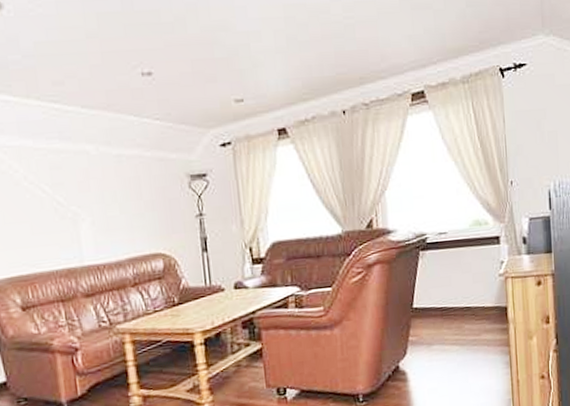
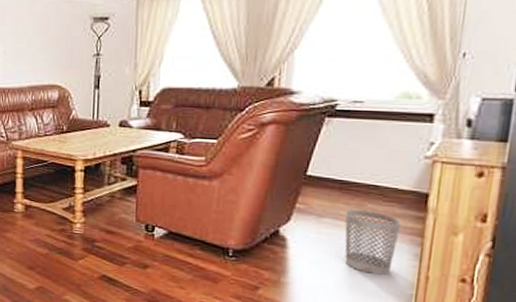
wastebasket: none [449,331,492,389] -> present [344,210,401,275]

